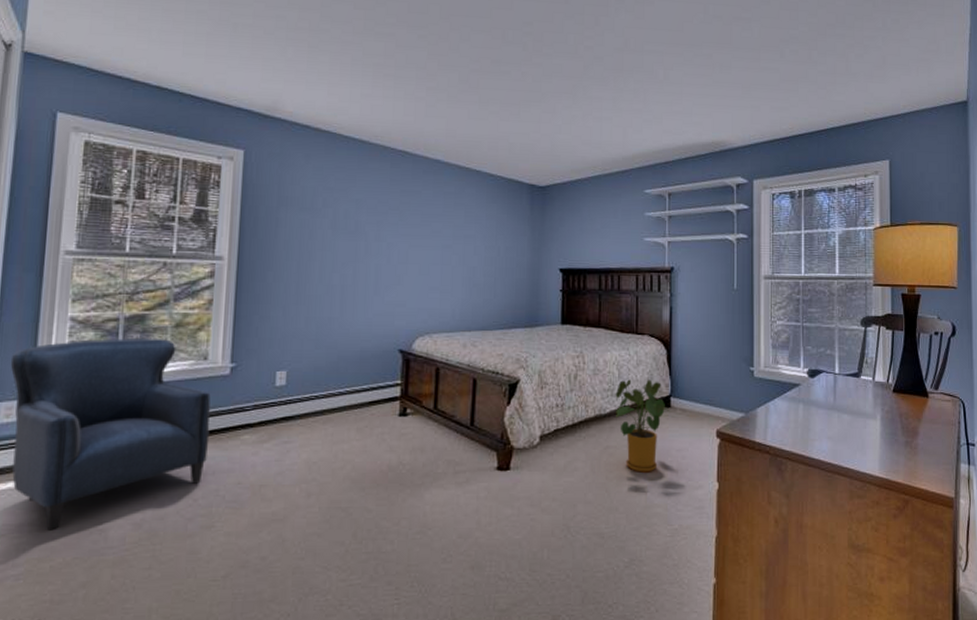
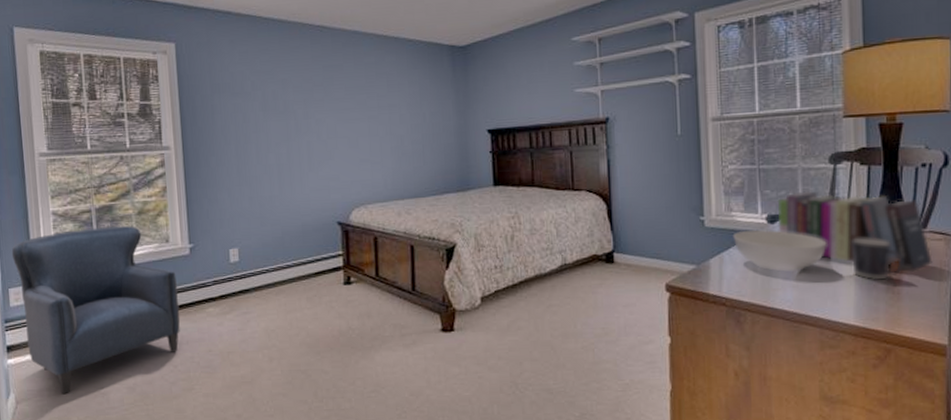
house plant: present [615,379,670,472] -> none [554,236,614,329]
bowl: none [778,383,858,425] -> present [732,230,827,273]
books: none [817,348,943,429] -> present [777,190,933,272]
mug: none [878,396,919,434] -> present [852,238,903,279]

